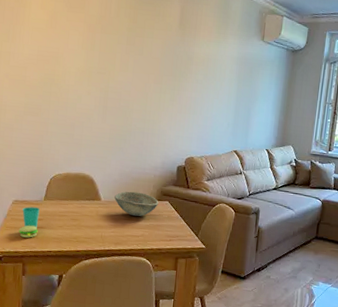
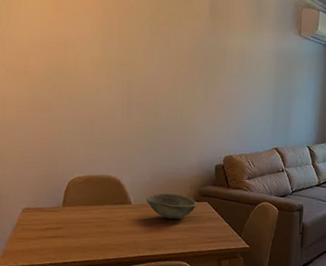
cup: present [18,206,40,238] -> none [33,214,58,249]

